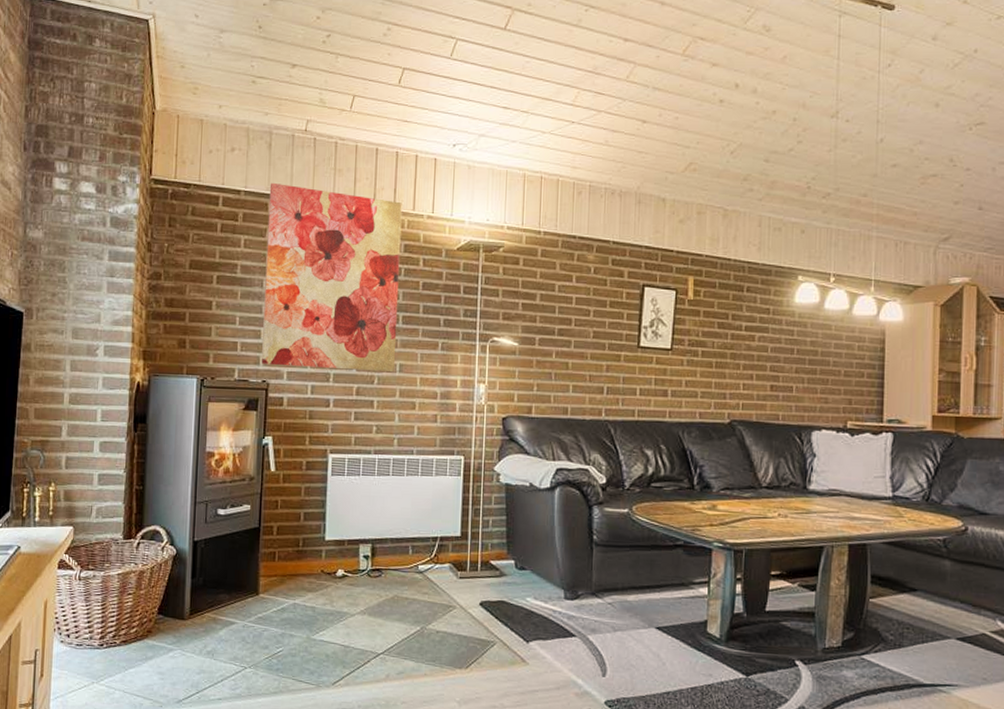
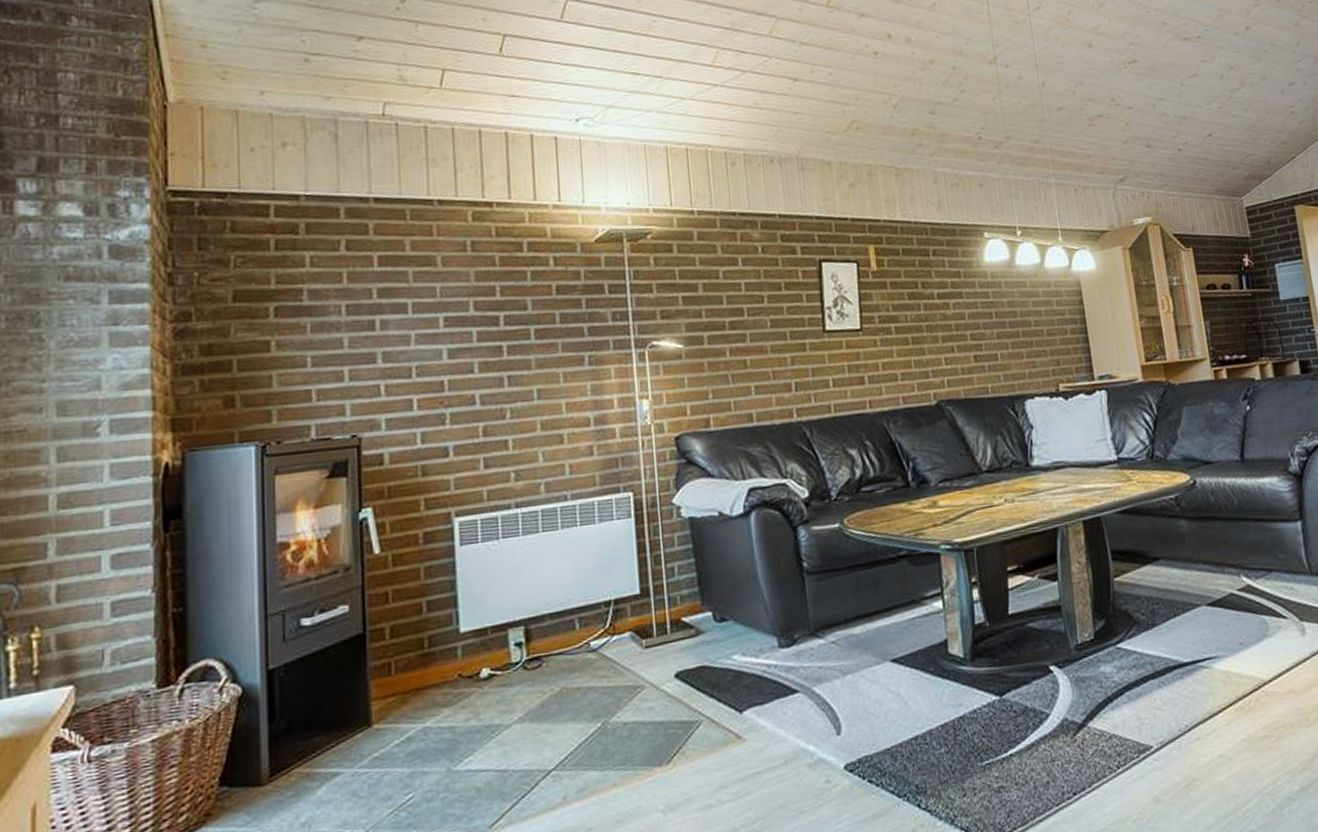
wall art: present [262,182,402,373] -> none [340,181,532,415]

